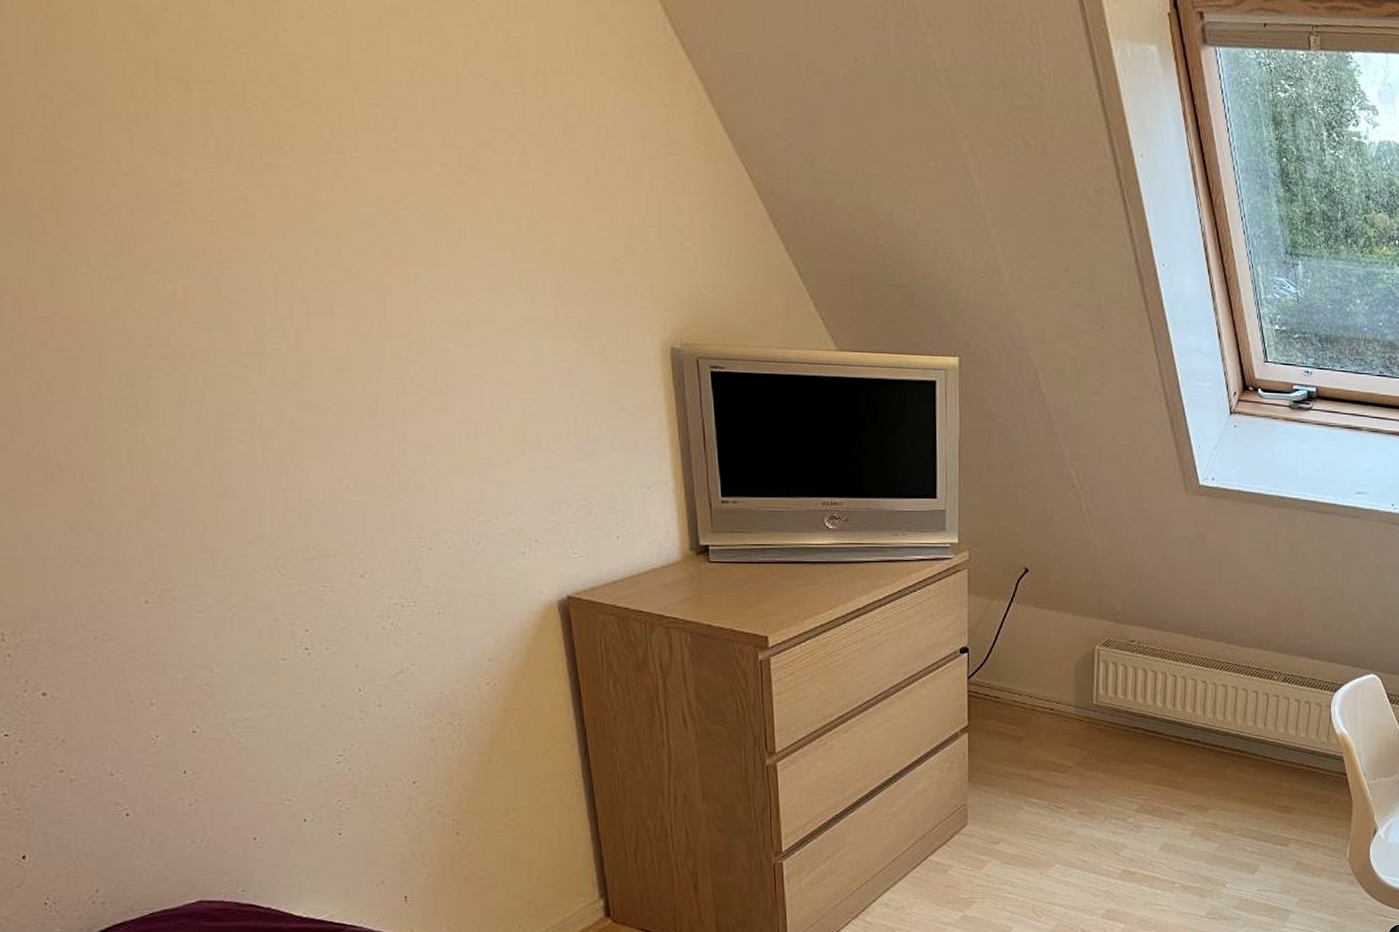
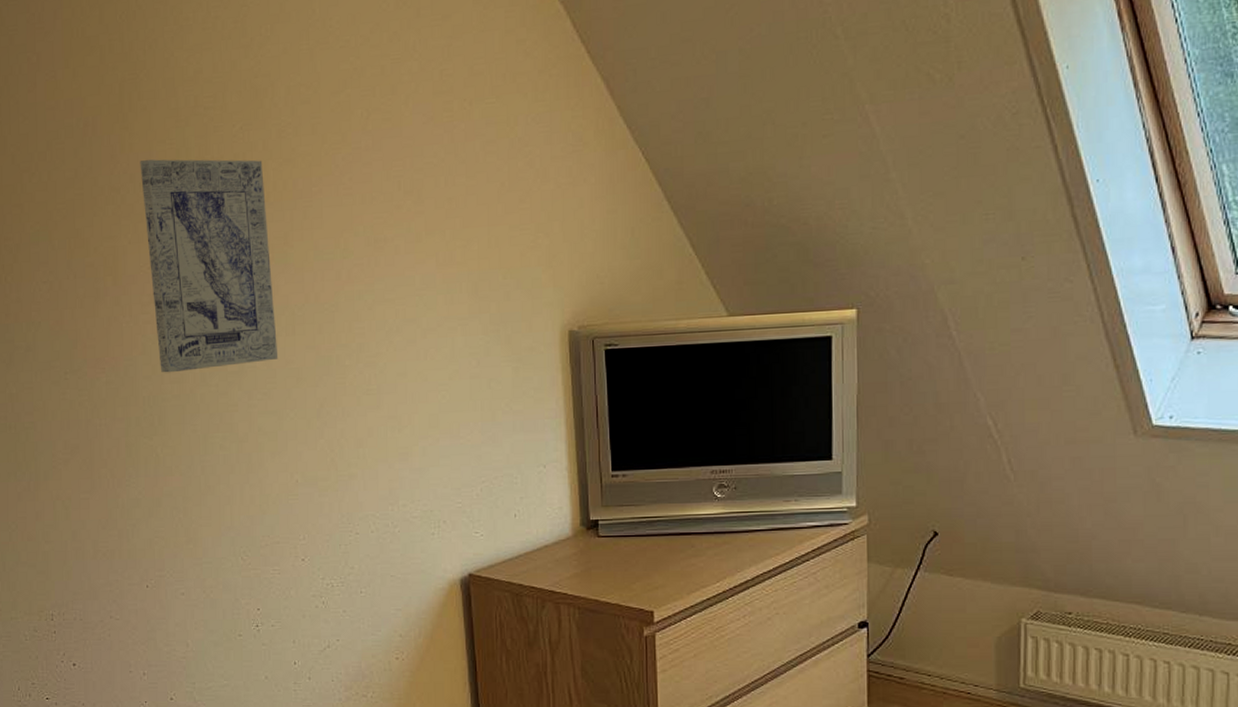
wall art: none [82,65,312,346] -> present [140,159,279,373]

